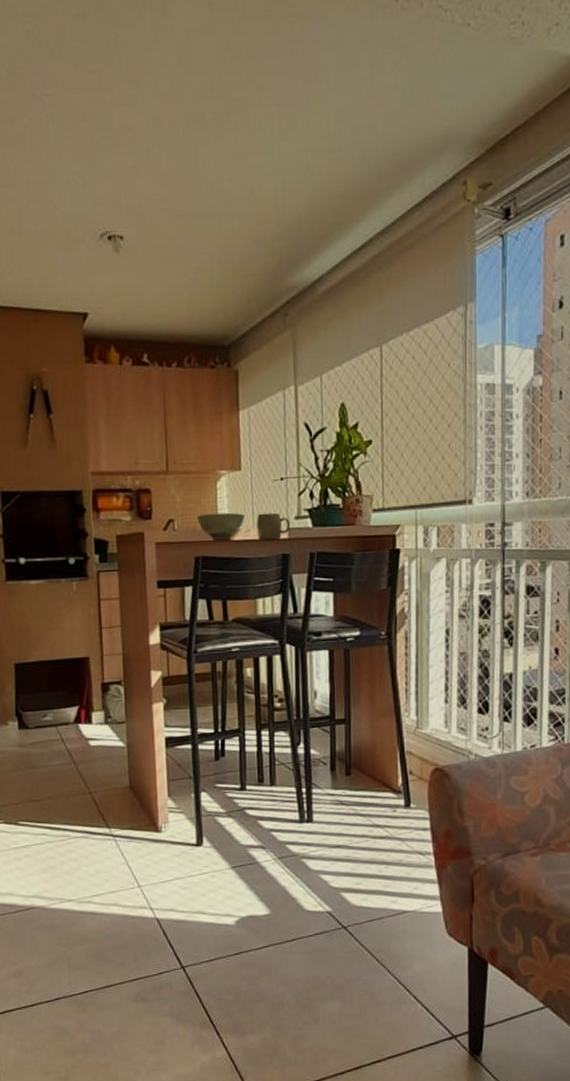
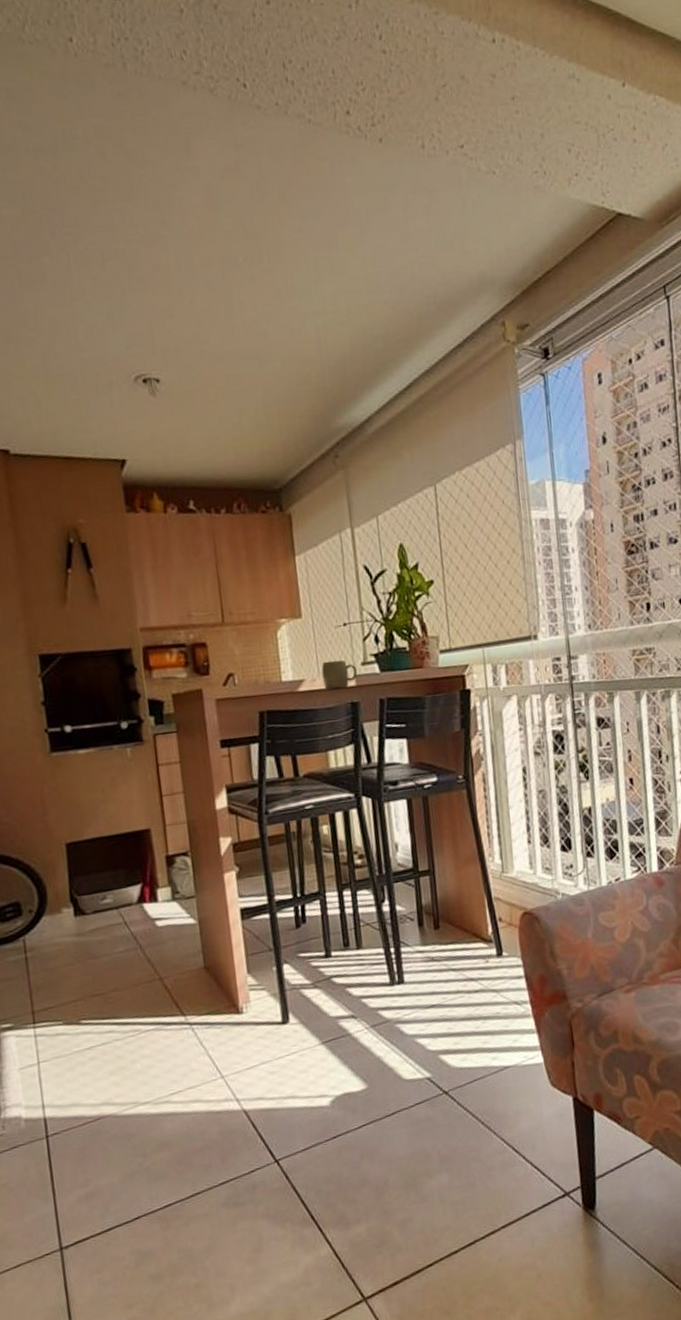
bowl: present [197,512,246,542] -> none [258,662,310,694]

